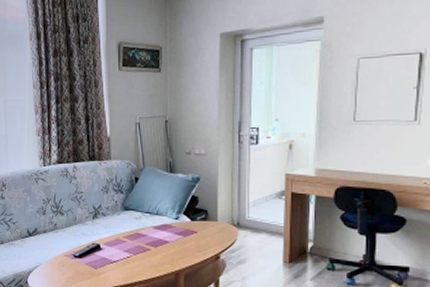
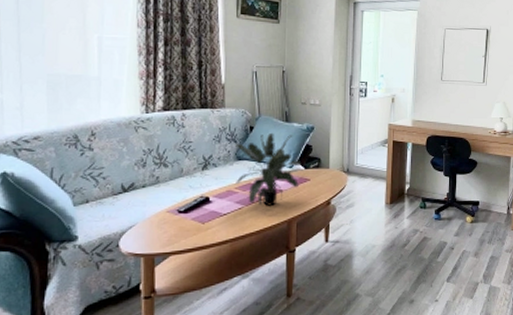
potted plant: none [121,183,189,258] -> present [234,132,303,207]

